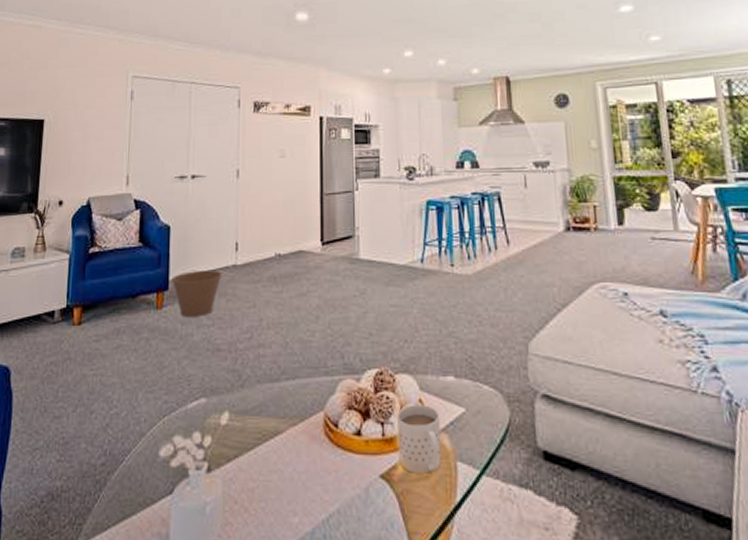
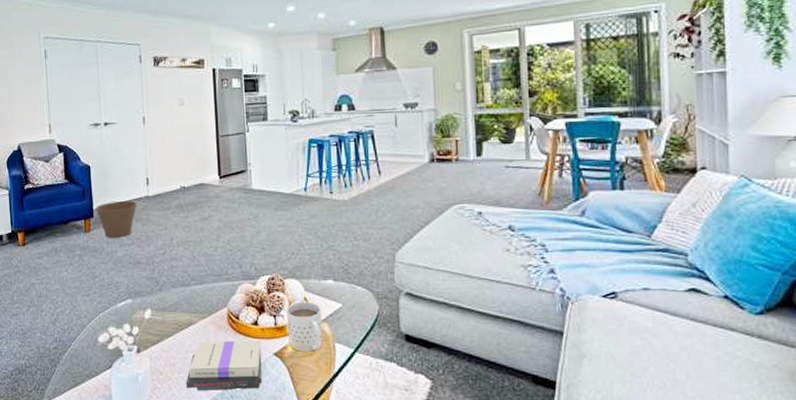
books: none [266,456,365,528] -> present [186,340,263,391]

